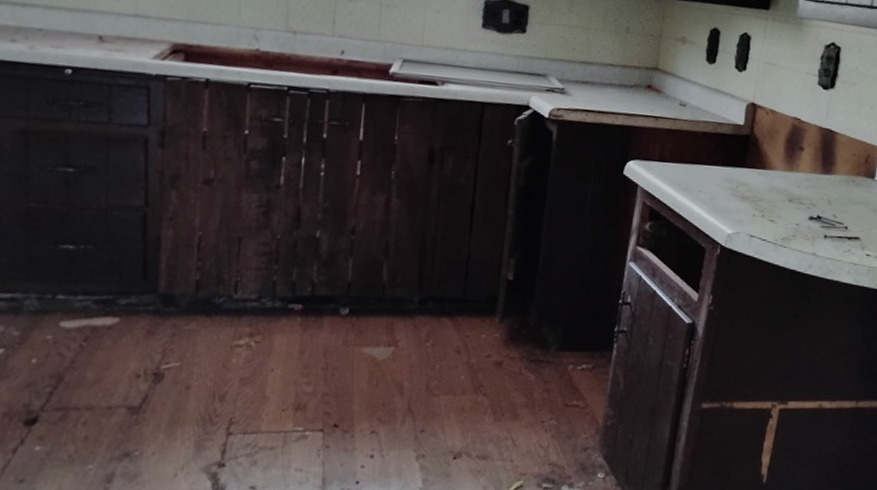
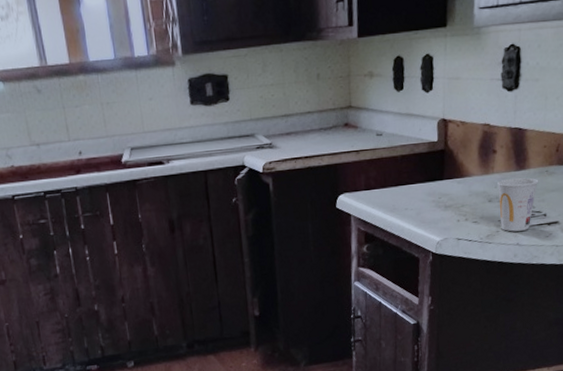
cup: none [799,180,844,241] -> present [497,177,539,232]

